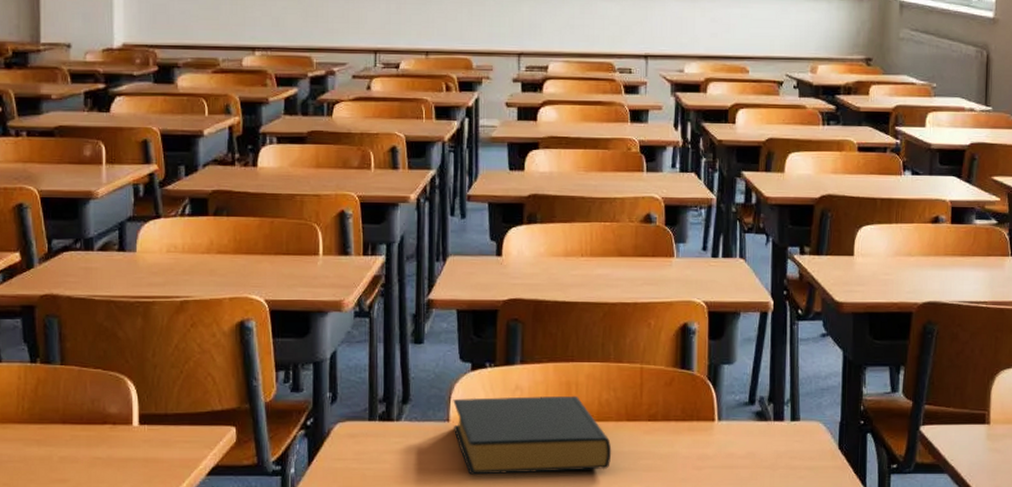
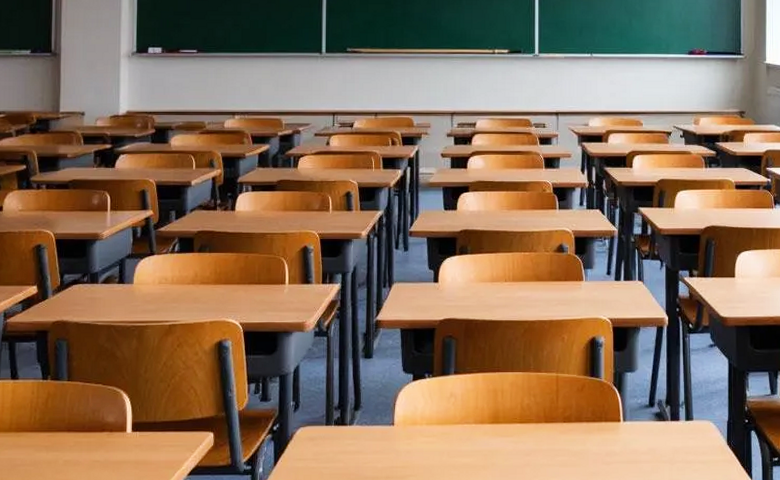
hardback book: present [453,395,612,475] -> none [397,401,533,472]

